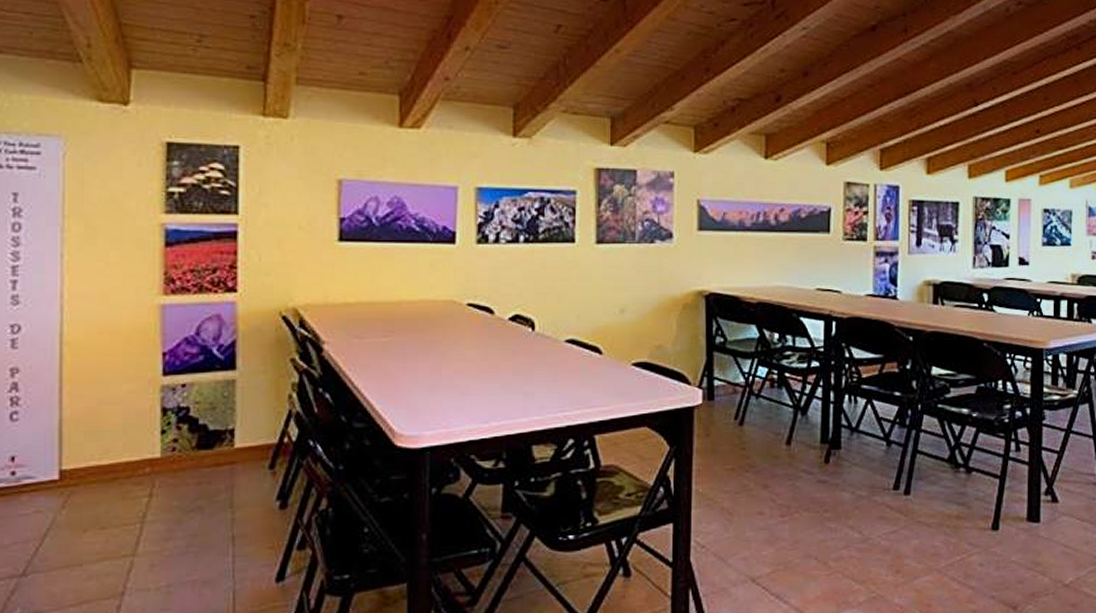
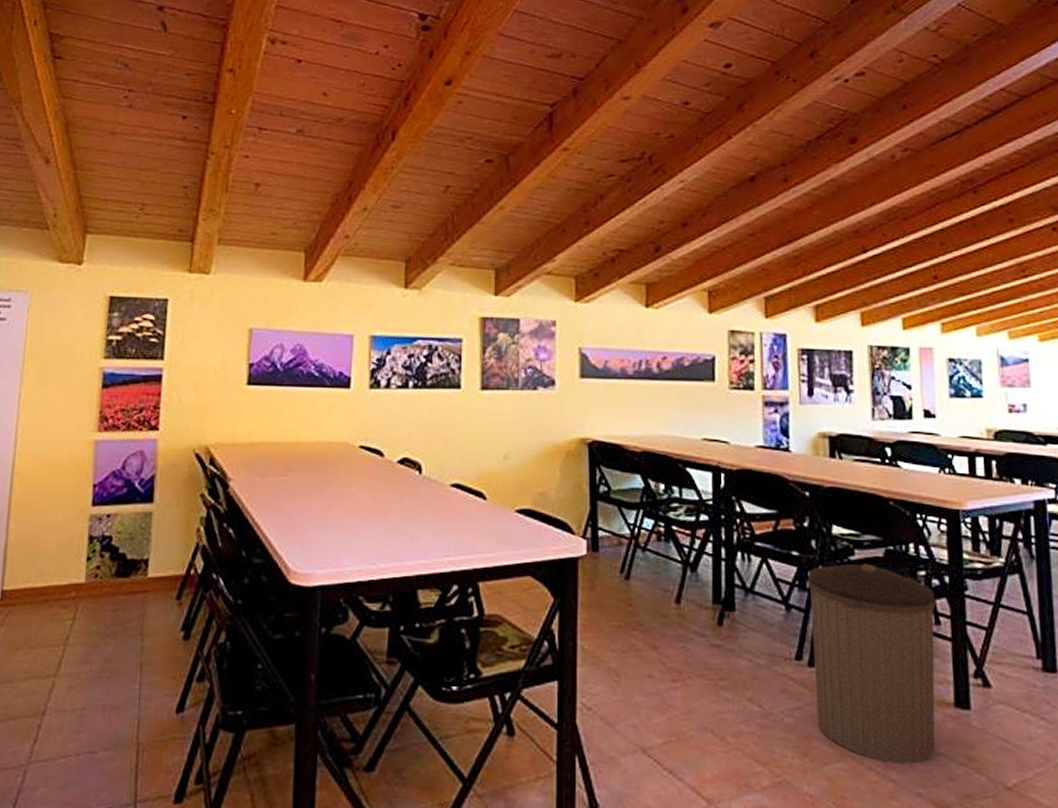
trash can: none [907,400,1018,573] -> present [807,563,936,764]

